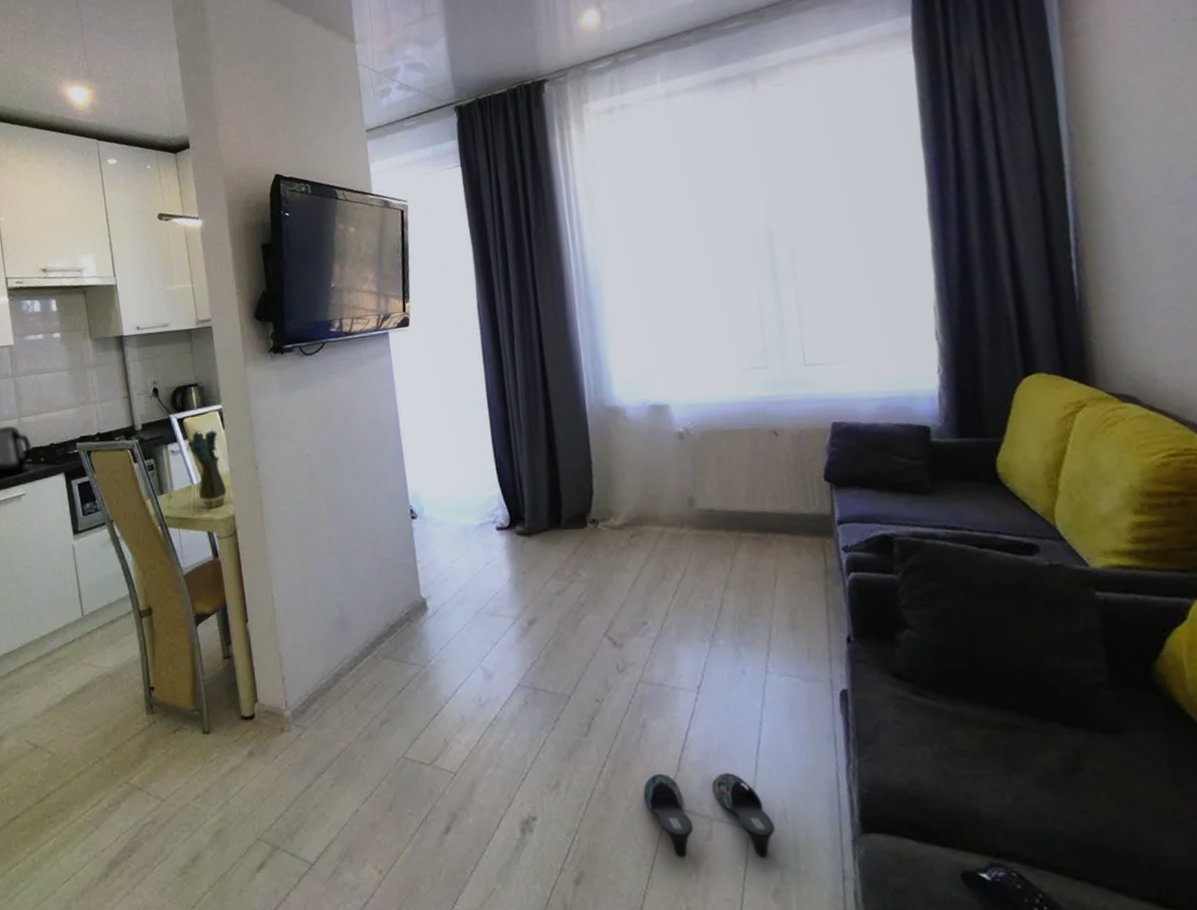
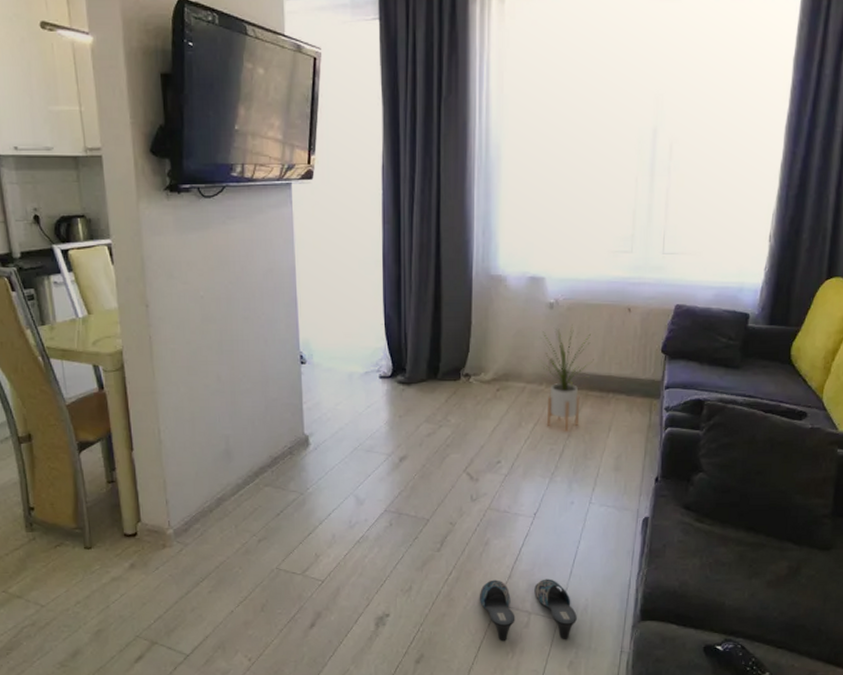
vase: present [187,428,227,509] -> none [72,261,114,342]
house plant: none [673,455,742,583] -> present [540,324,594,432]

